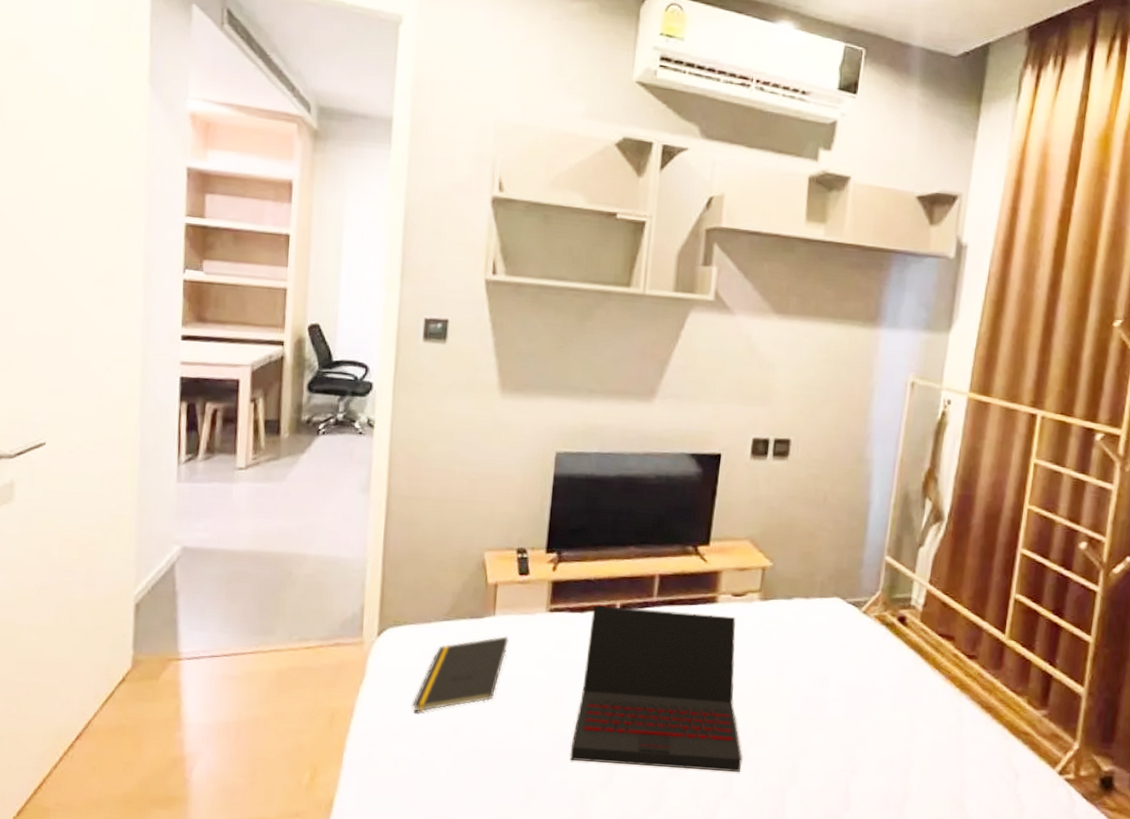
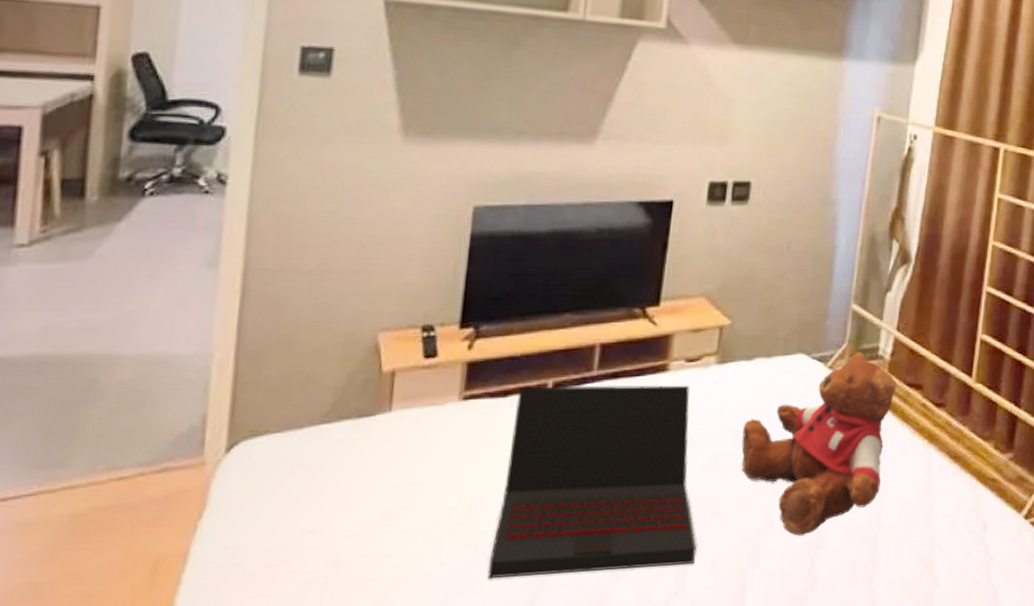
notepad: present [412,635,509,712] -> none [274,434,409,546]
teddy bear: none [782,601,928,761] -> present [741,352,896,535]

